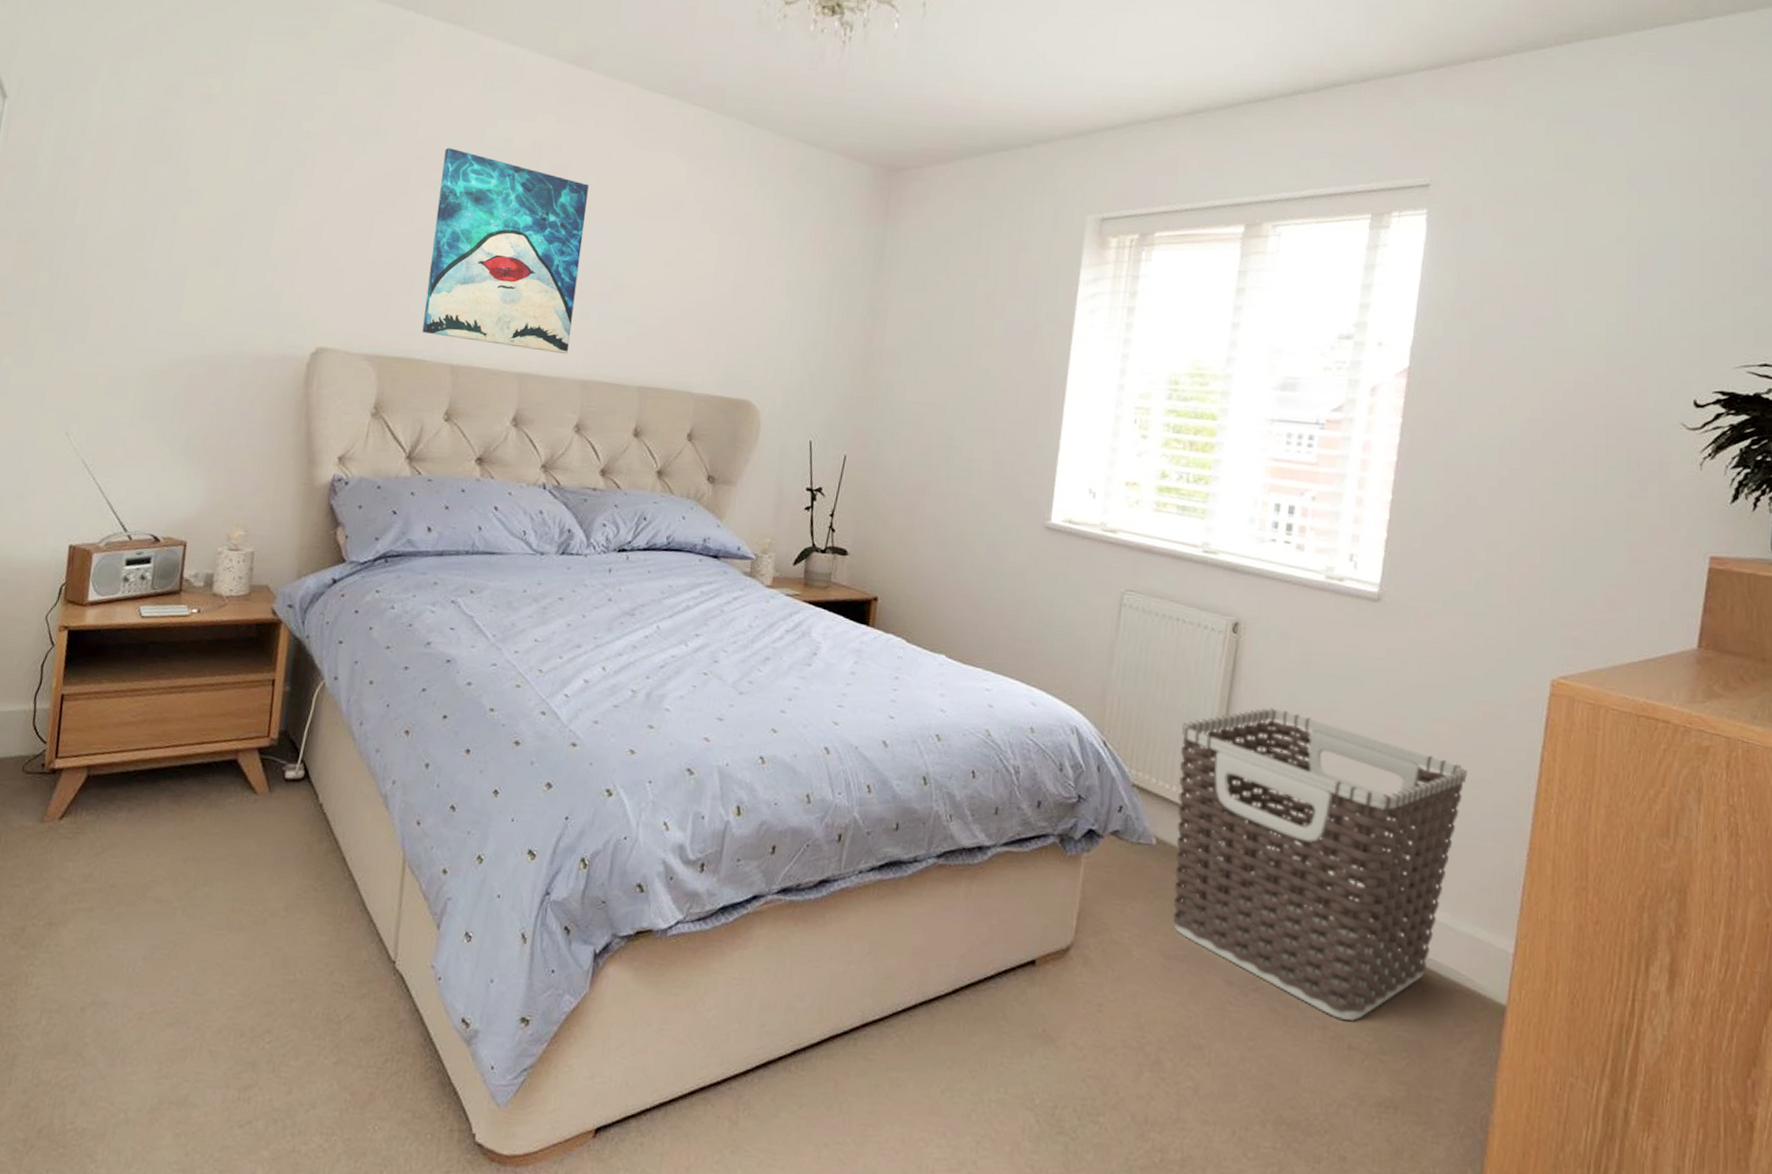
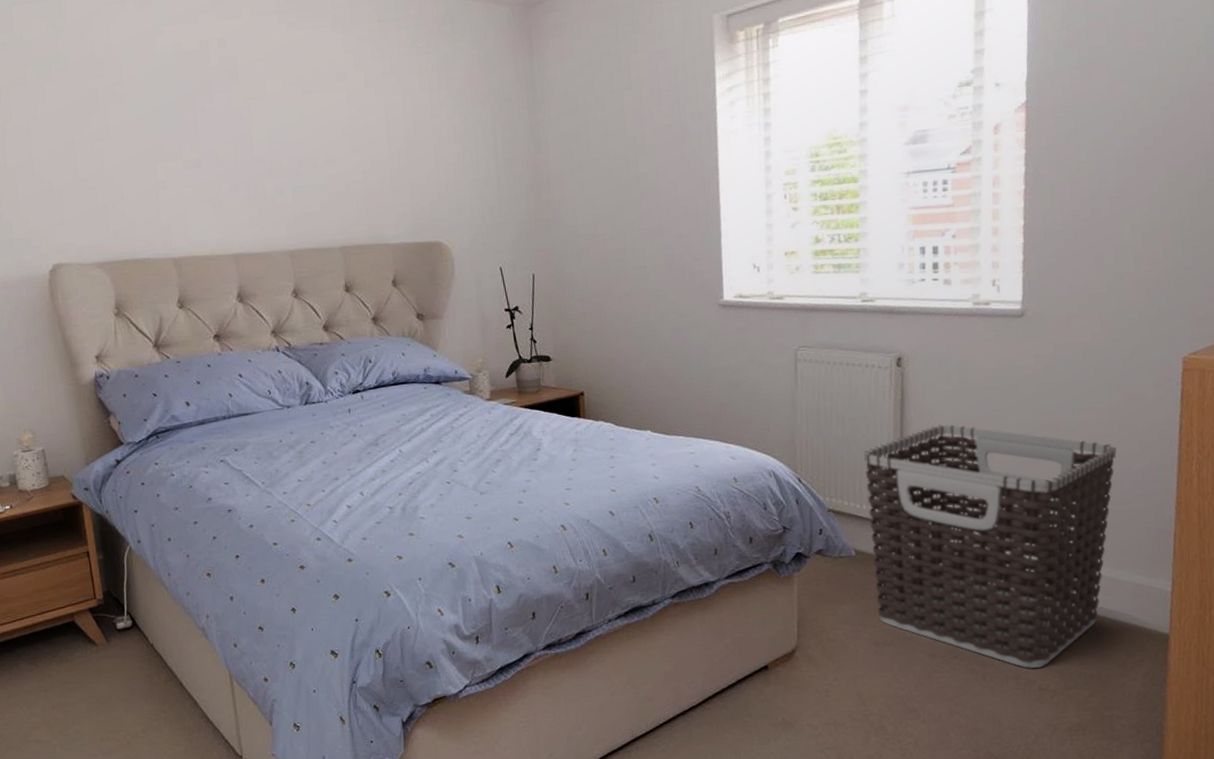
wall art: present [422,148,589,355] -> none [122,61,273,235]

